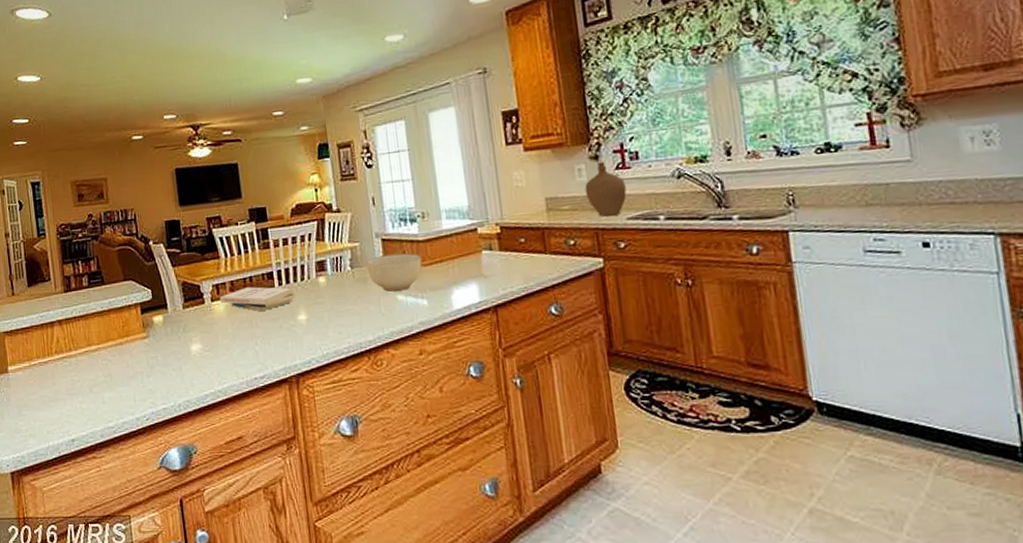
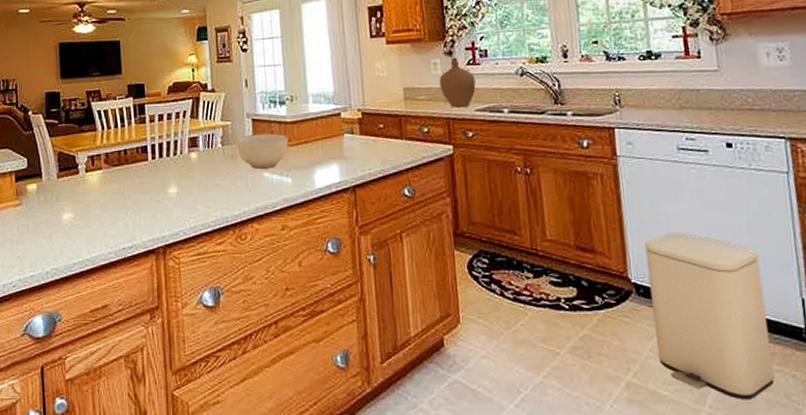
books: present [219,286,295,312] -> none [94,159,167,184]
pedal bin: none [827,344,985,527] -> present [645,232,775,400]

